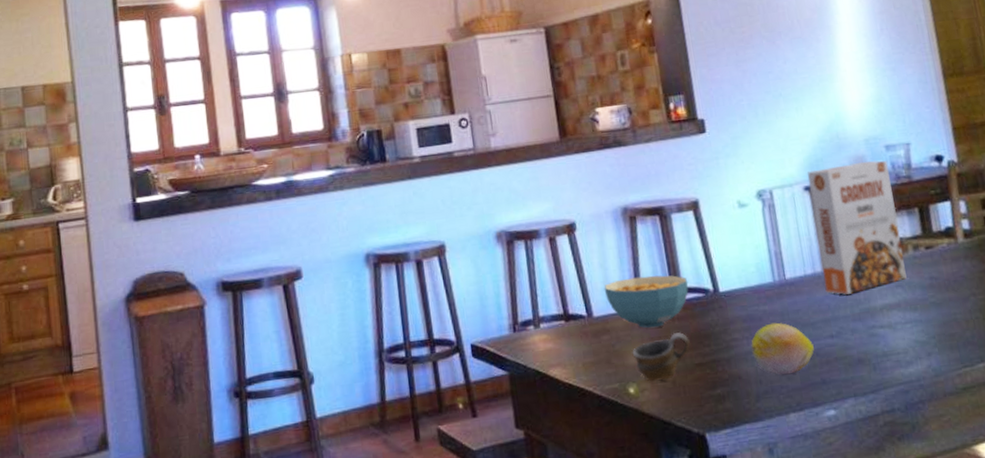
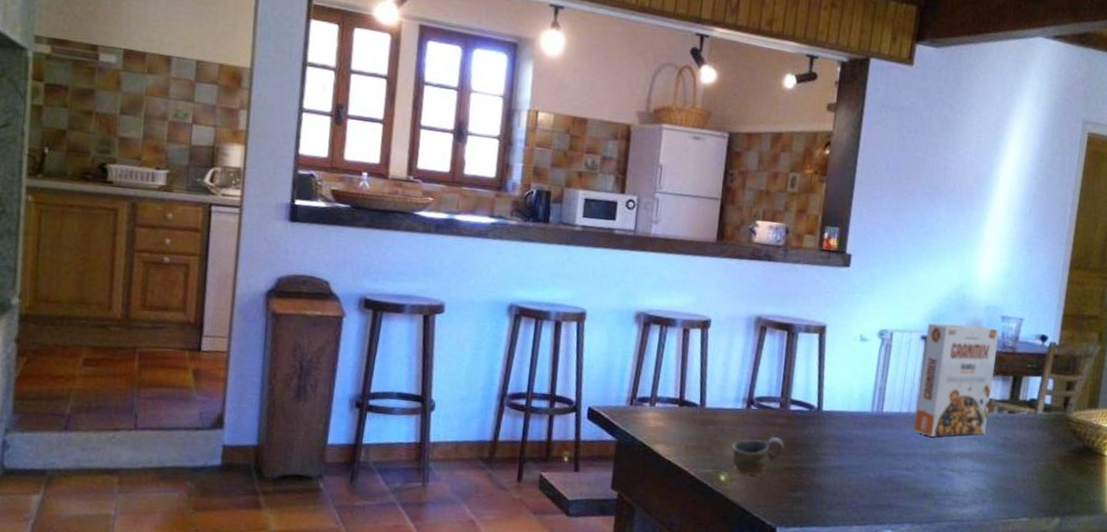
cereal bowl: present [604,275,689,328] -> none [721,380,798,429]
fruit: present [750,322,814,374] -> none [835,446,890,493]

